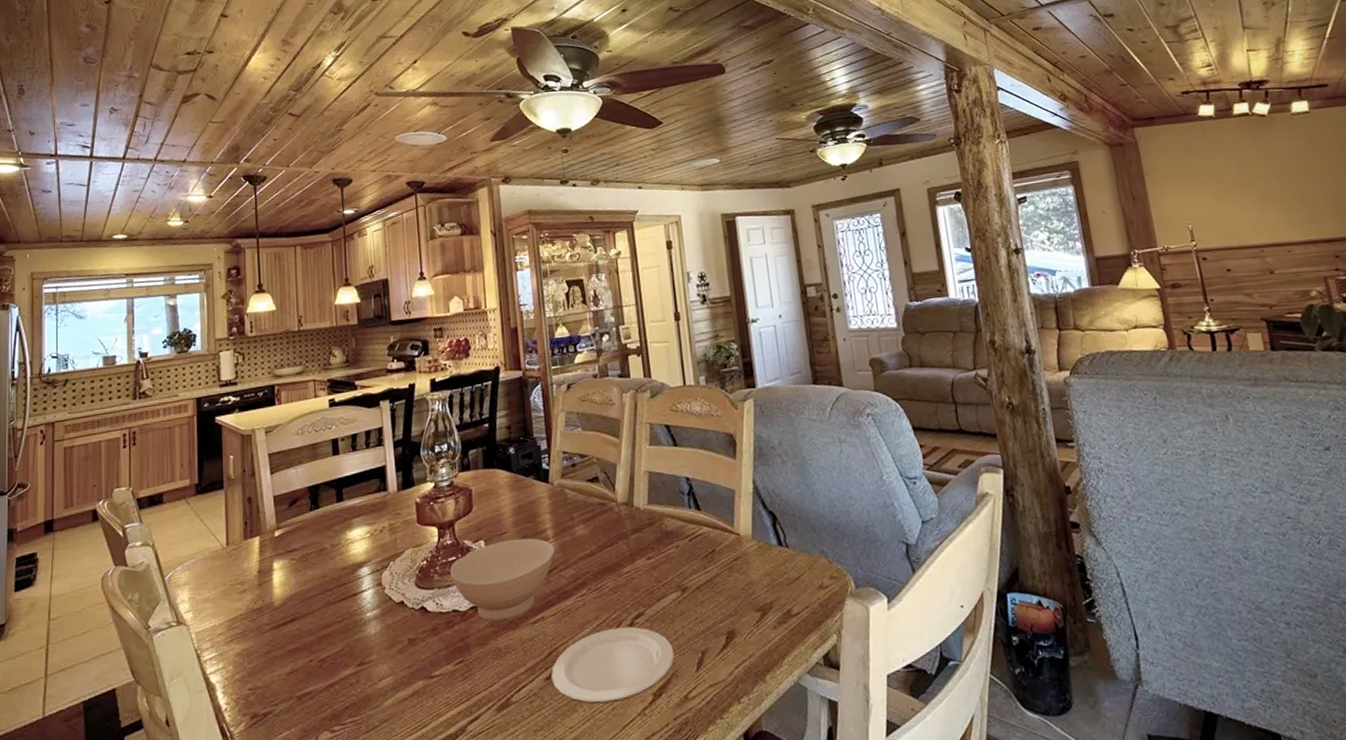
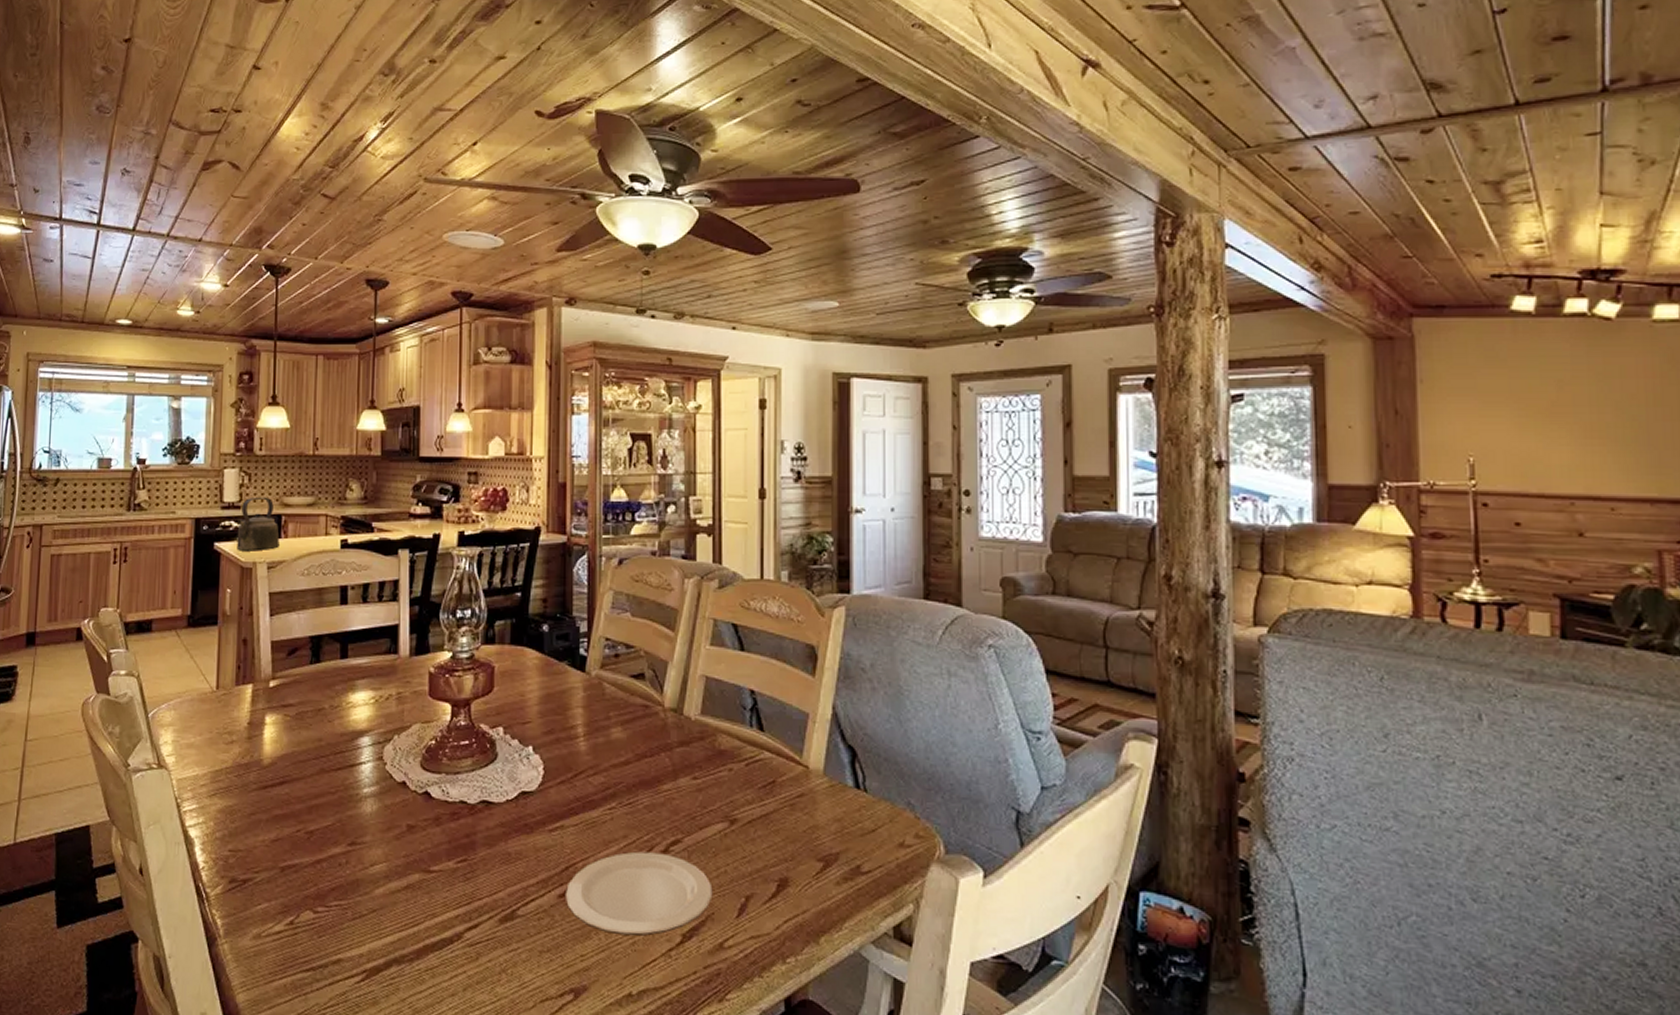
kettle: none [235,371,274,422] -> present [237,496,280,551]
bowl: present [450,538,555,622] -> none [461,731,585,822]

